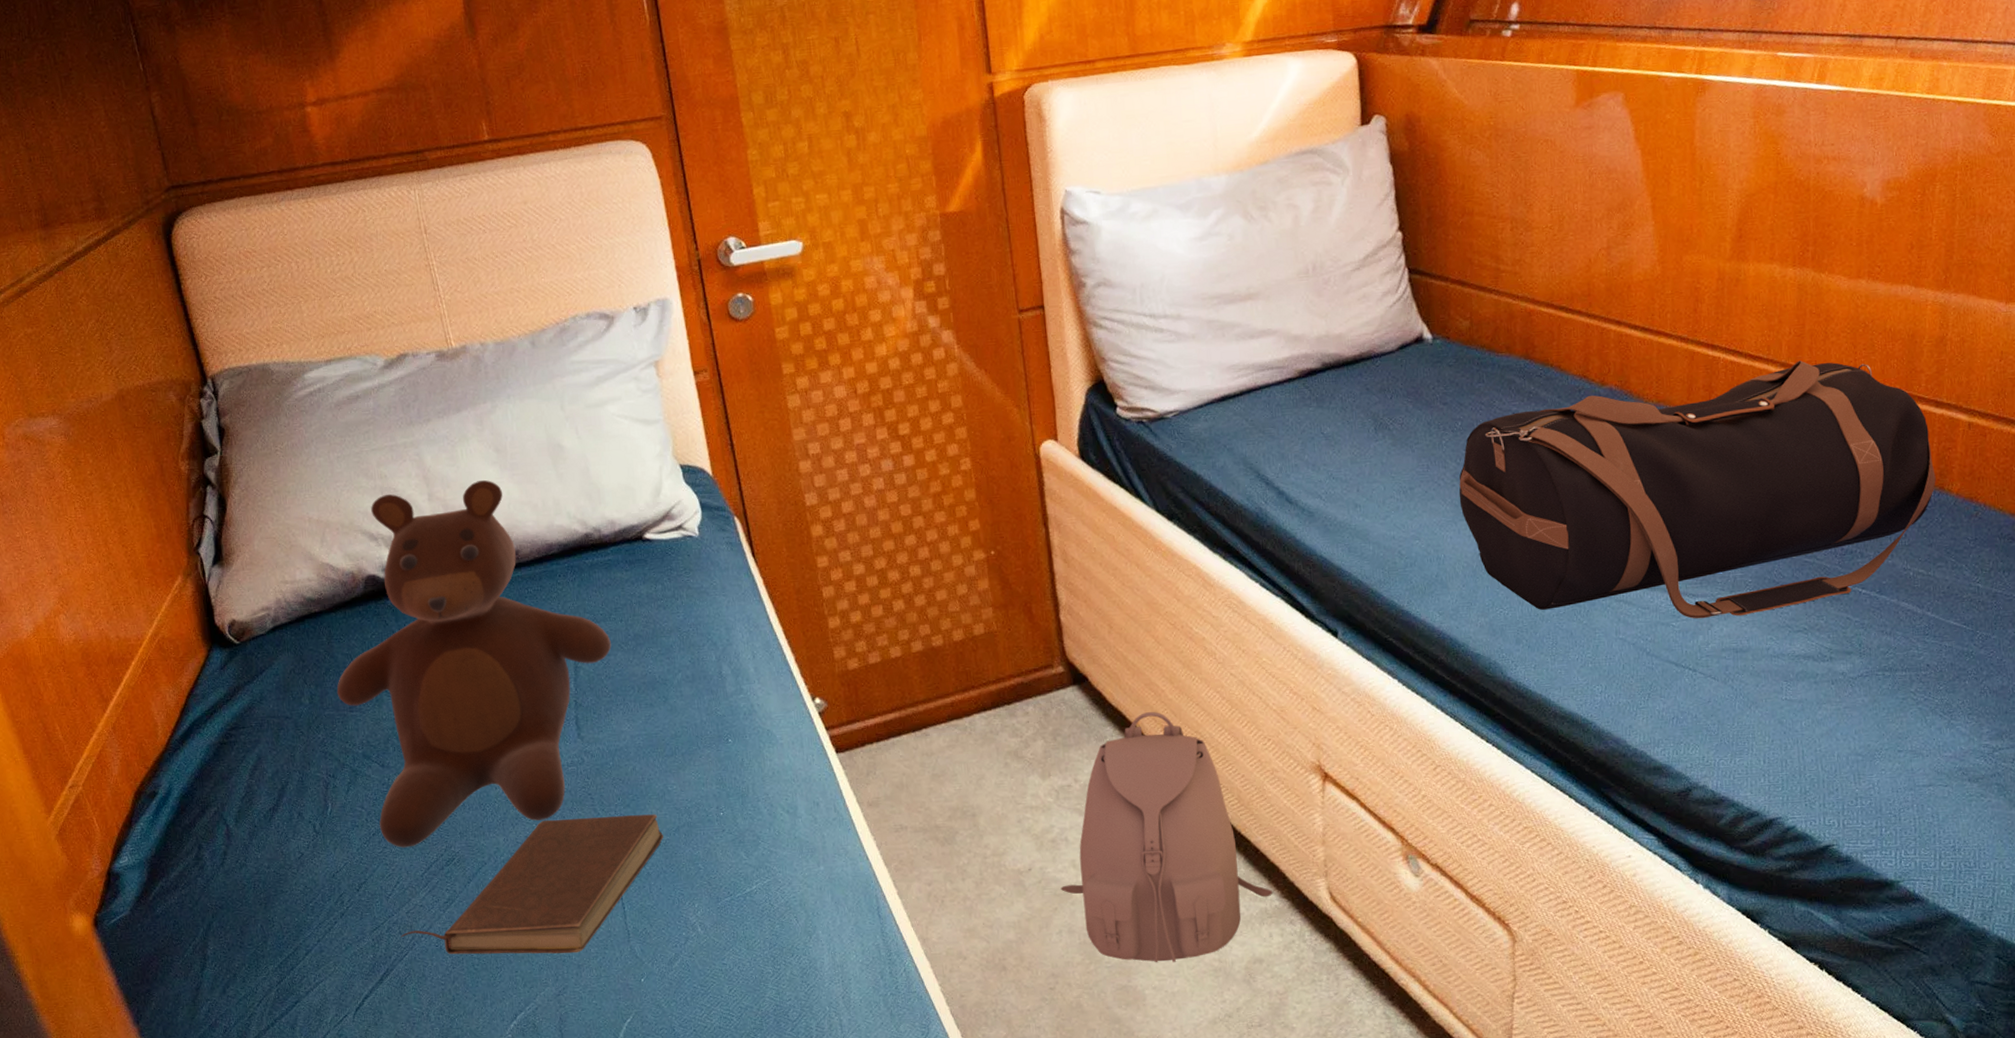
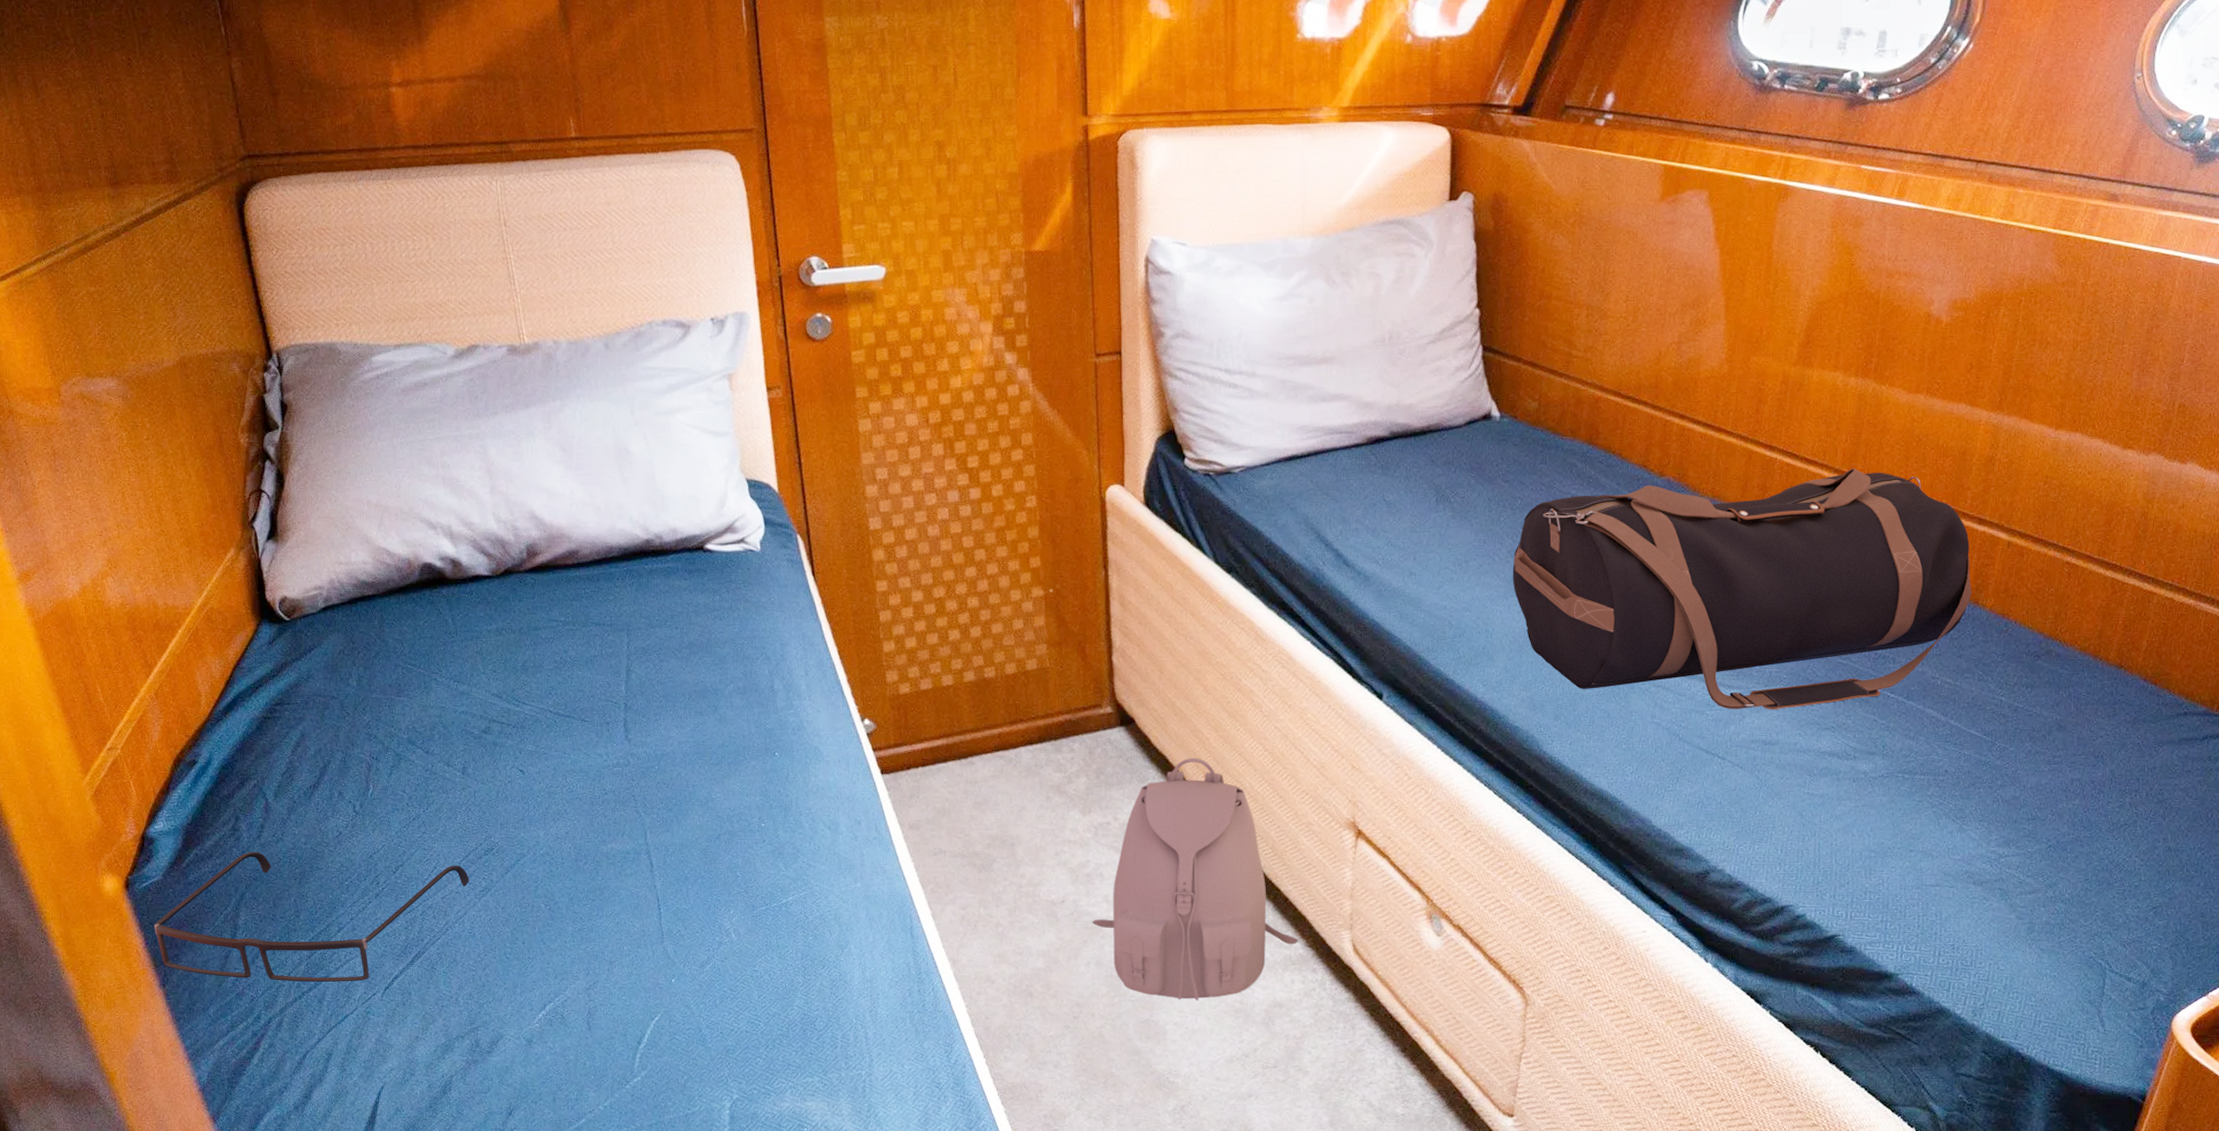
glasses: none [124,878,433,1010] -> present [153,851,470,983]
teddy bear: present [336,479,612,848] -> none [385,477,665,834]
book: present [400,814,664,955] -> none [434,818,704,950]

